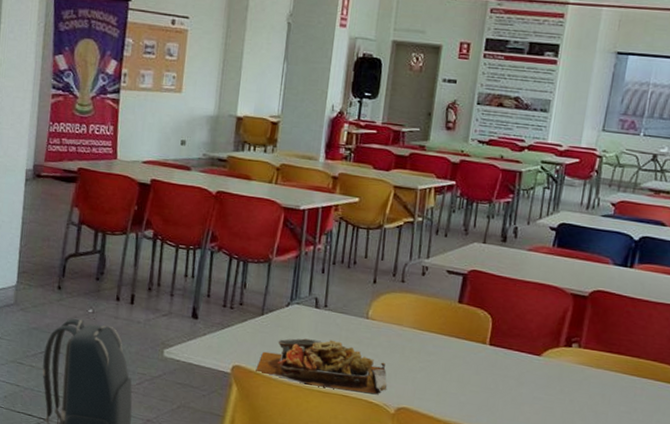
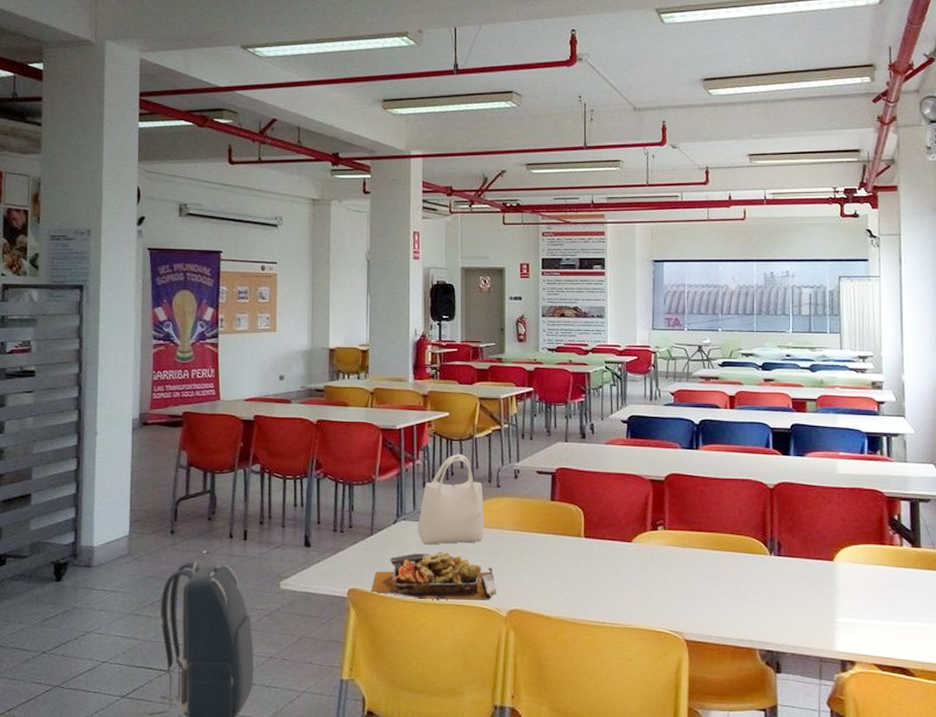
handbag: none [310,242,386,336] -> present [417,454,485,545]

